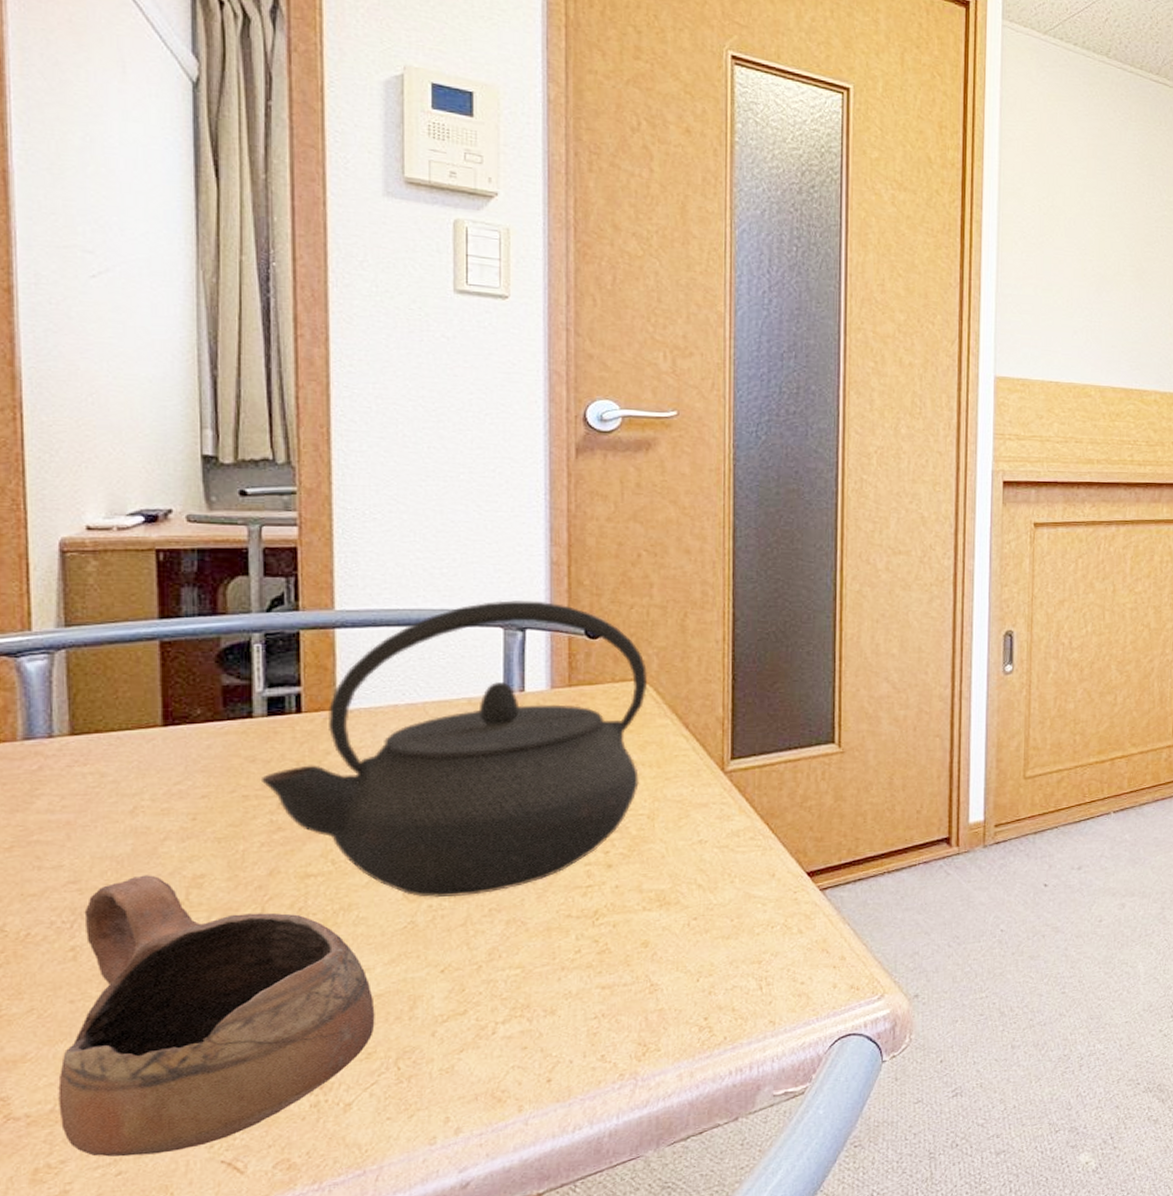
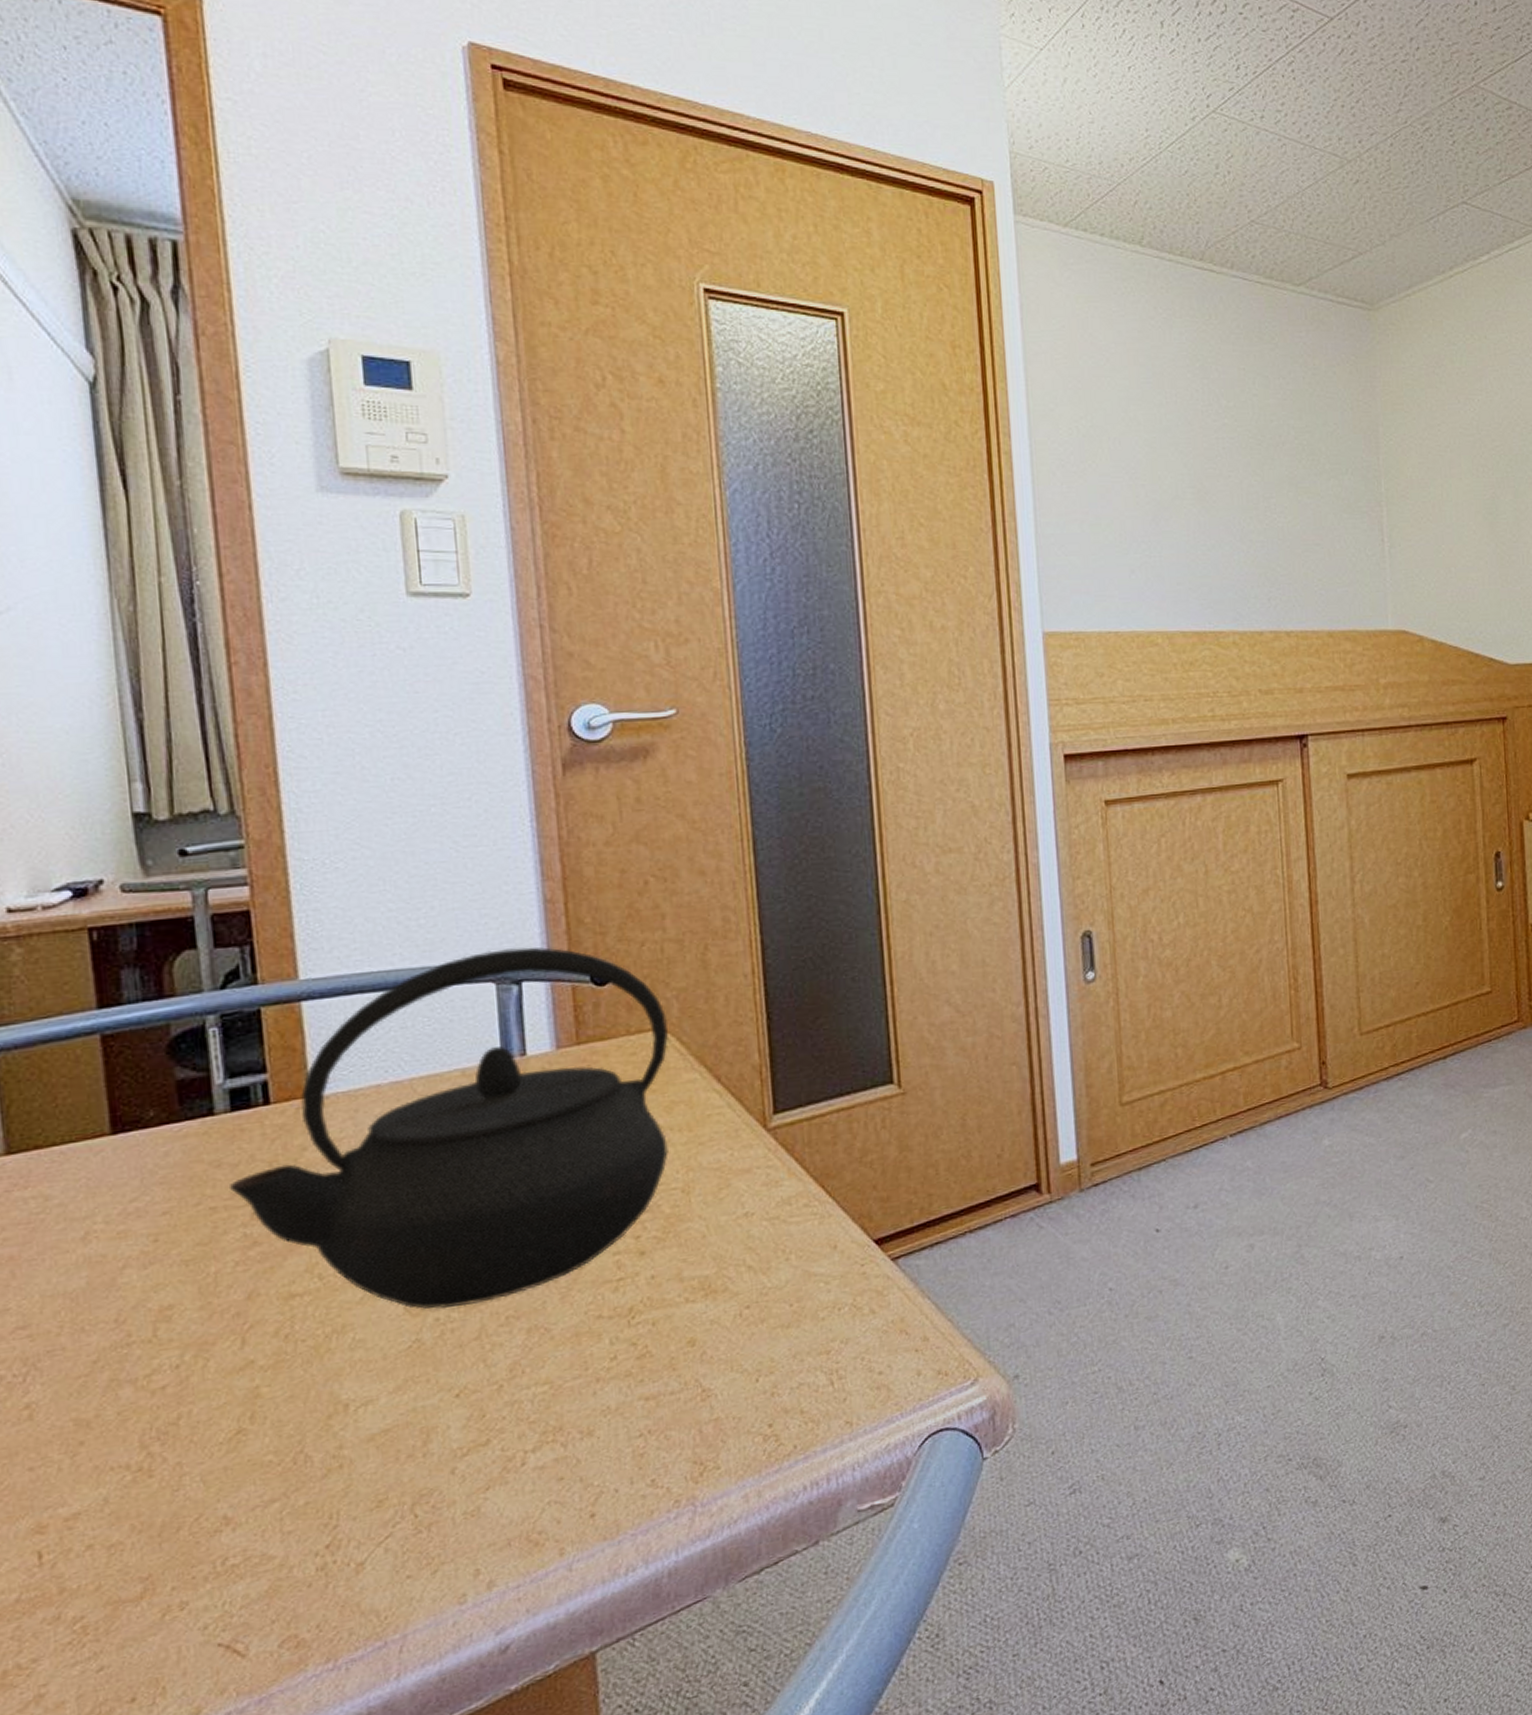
cup: present [58,875,375,1157] -> none [22,1311,384,1651]

